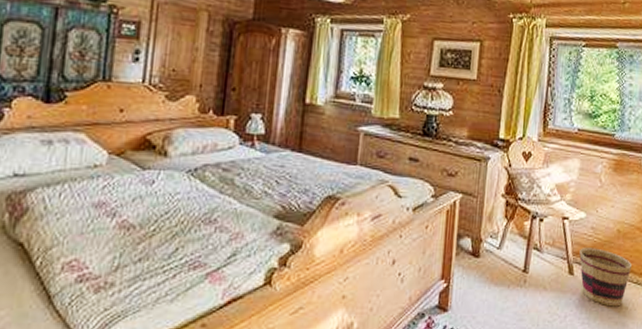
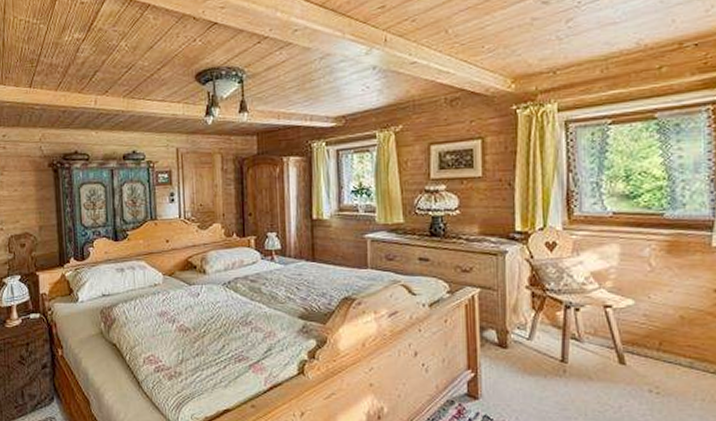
basket: present [579,248,633,307] -> none [631,336,706,398]

